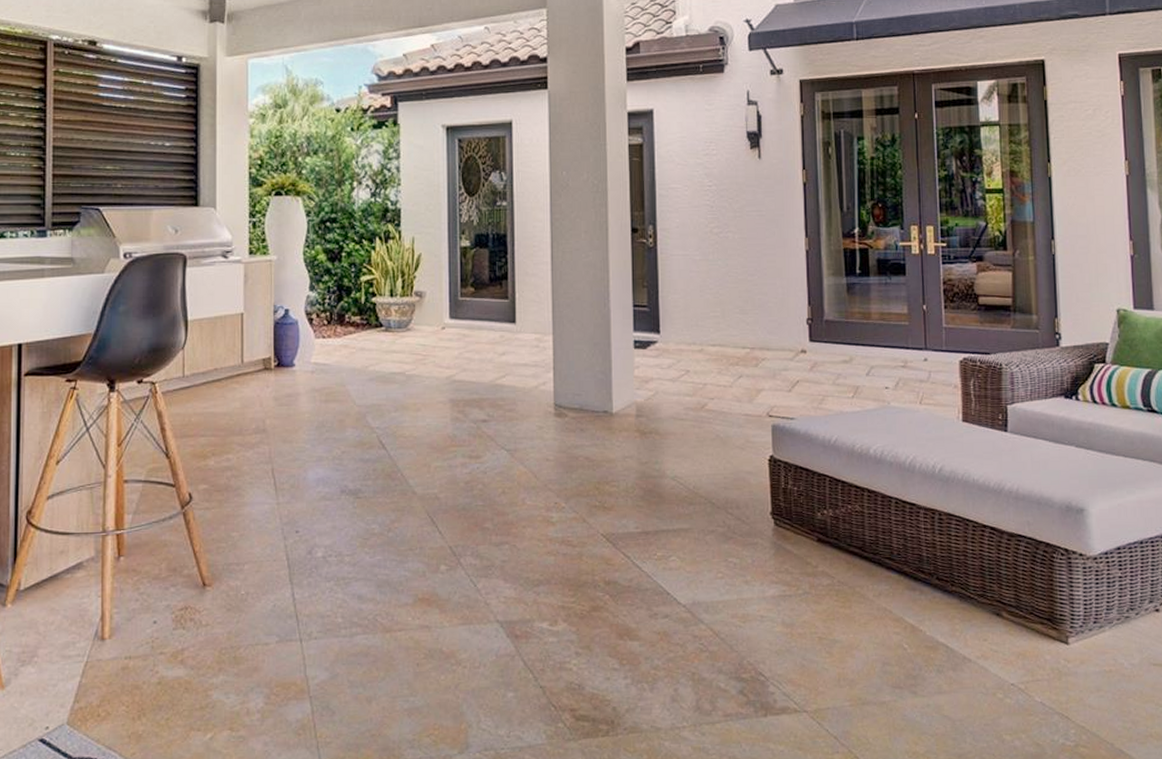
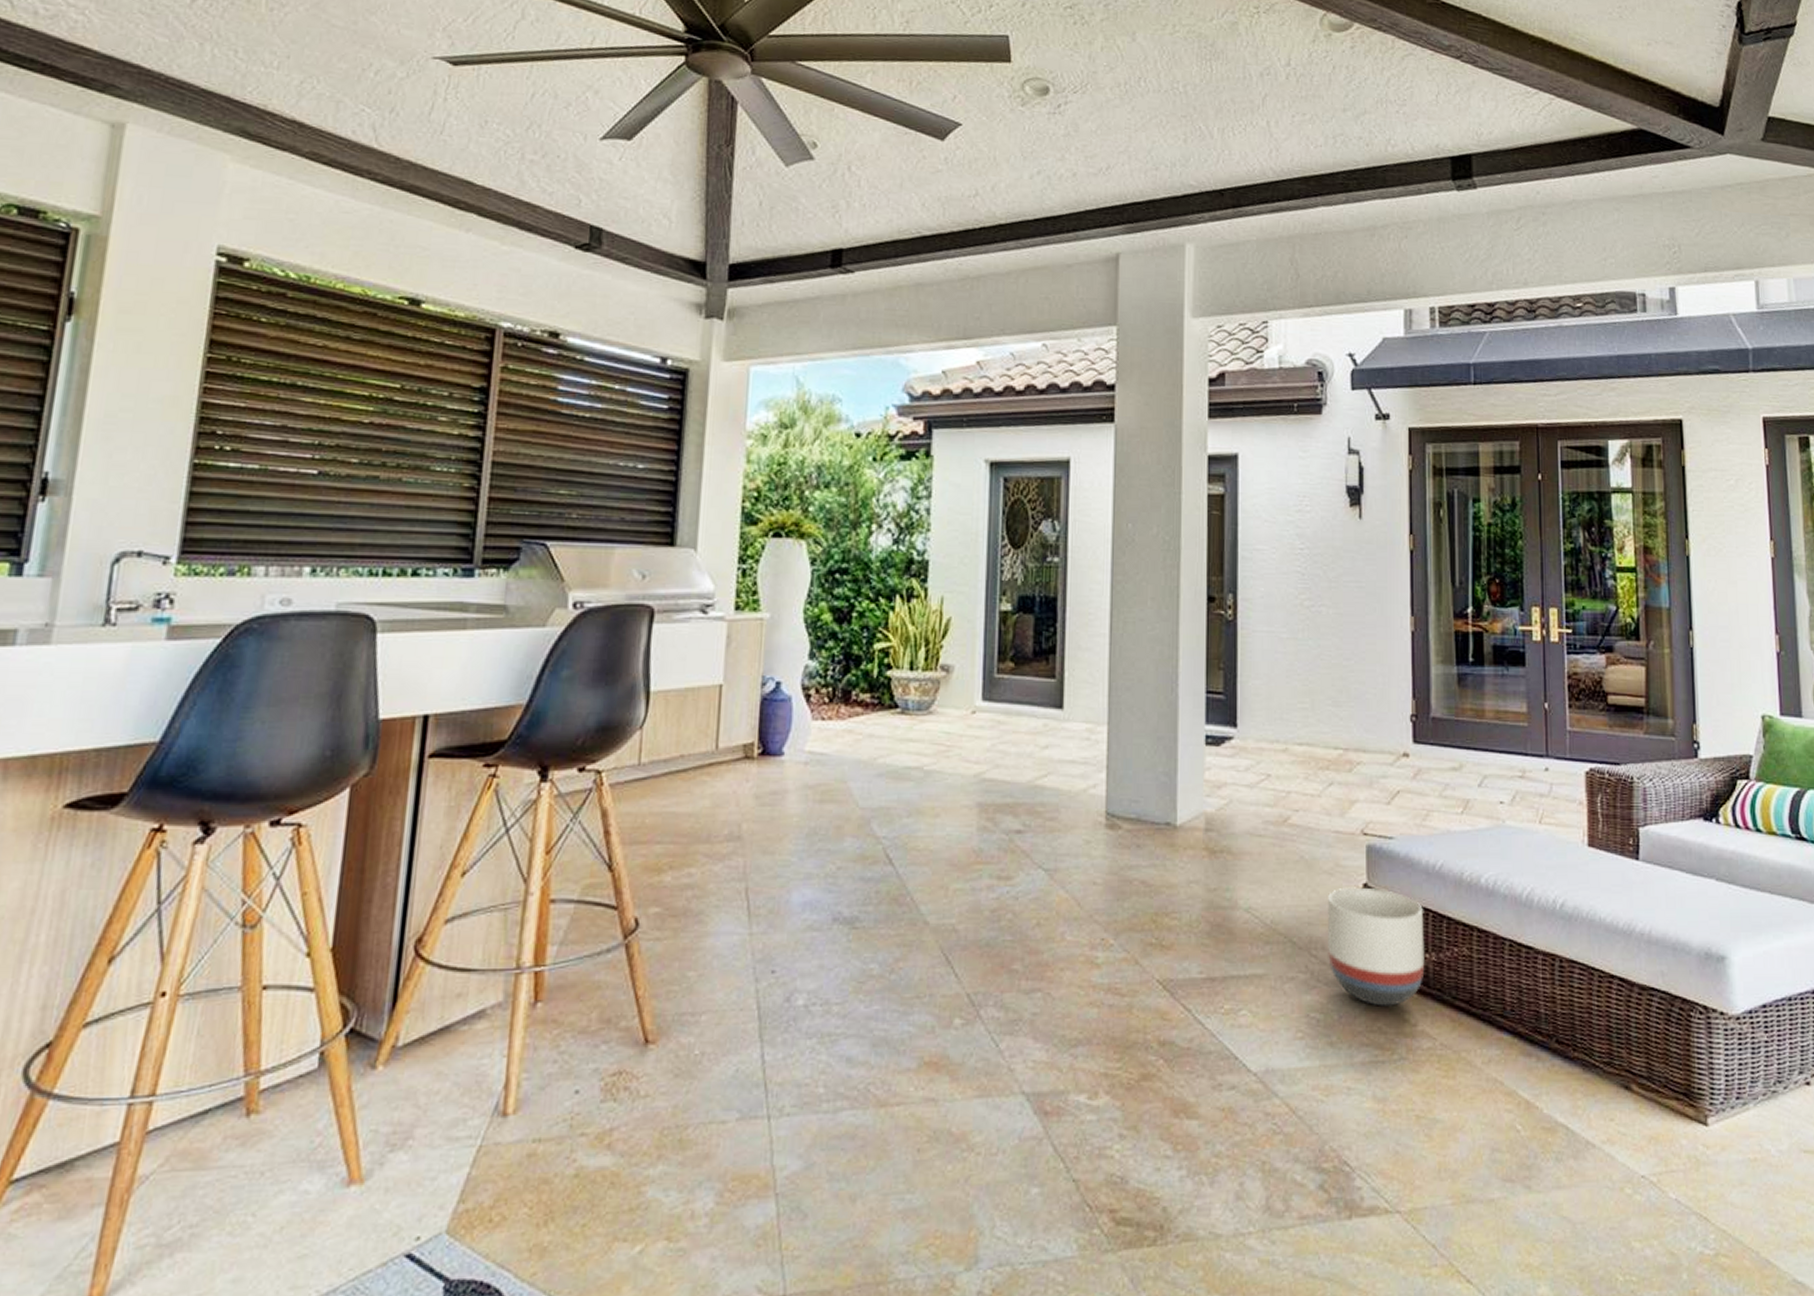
planter: none [740,458,823,553] -> present [1328,887,1425,1007]

